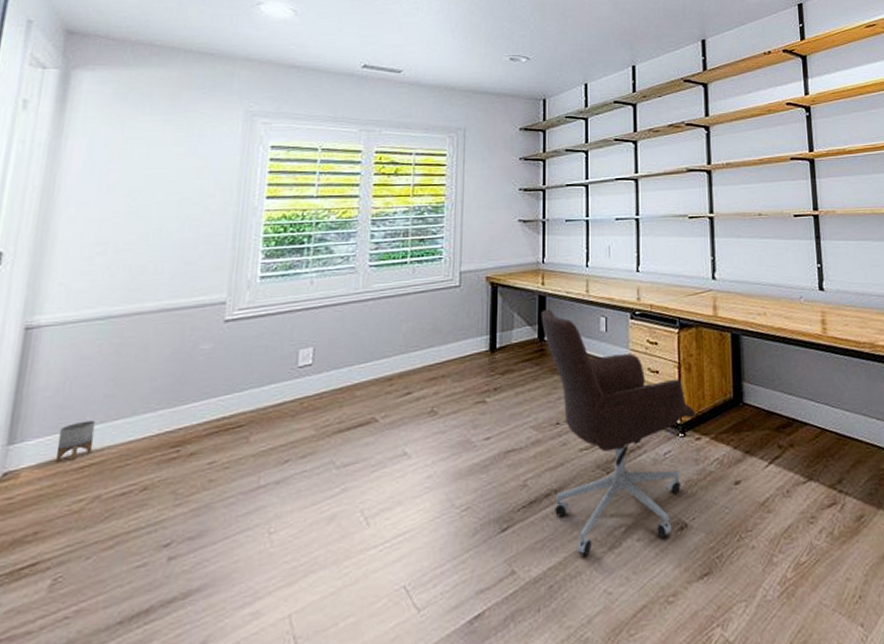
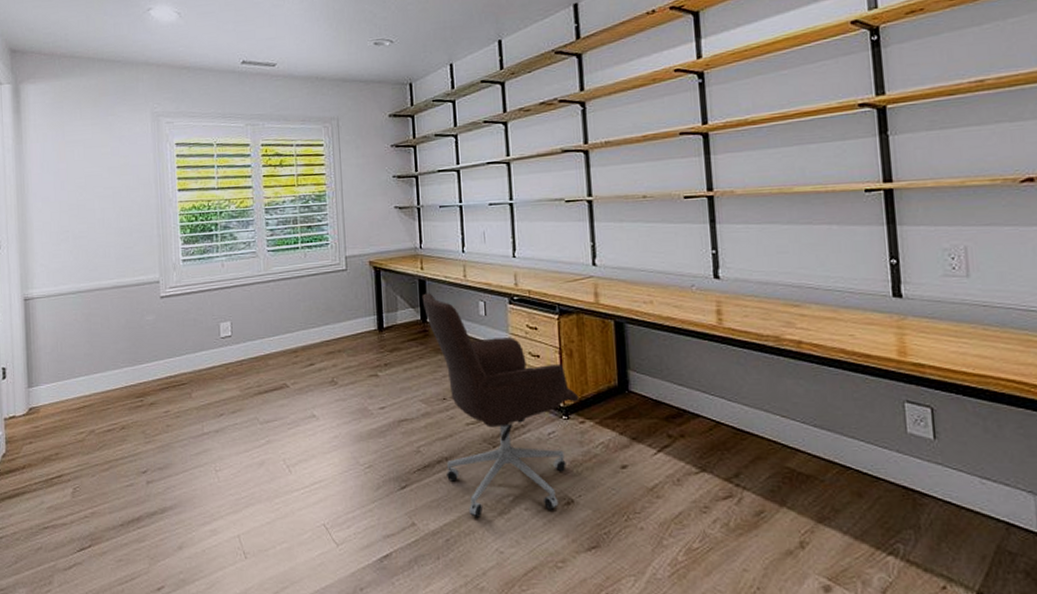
planter: present [55,420,96,462] -> none [59,373,84,402]

